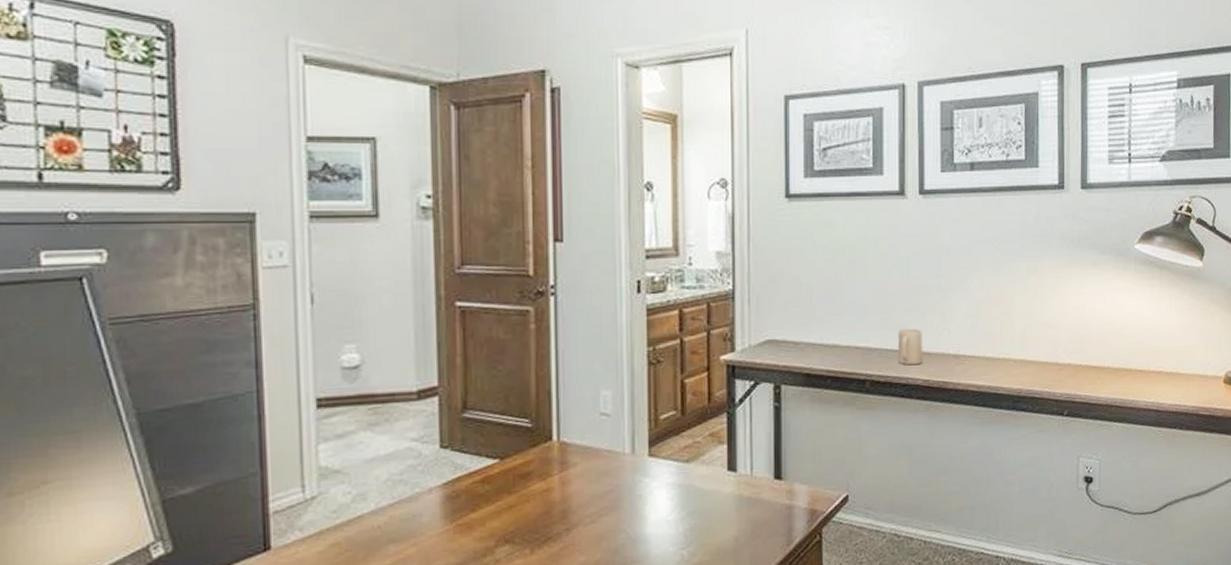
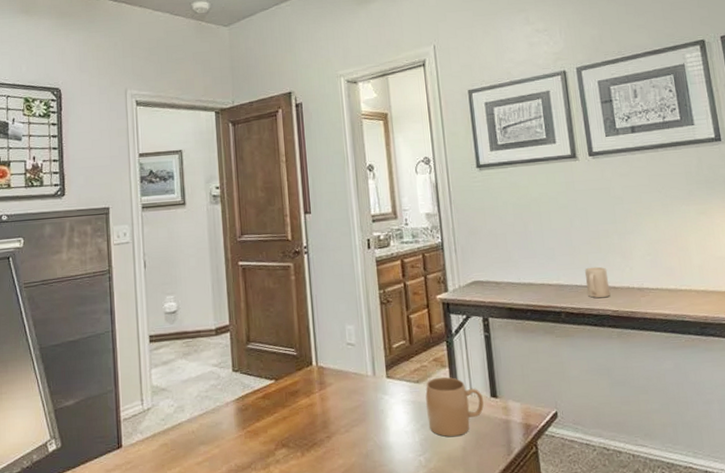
mug: none [695,455,765,526] -> present [425,376,484,437]

